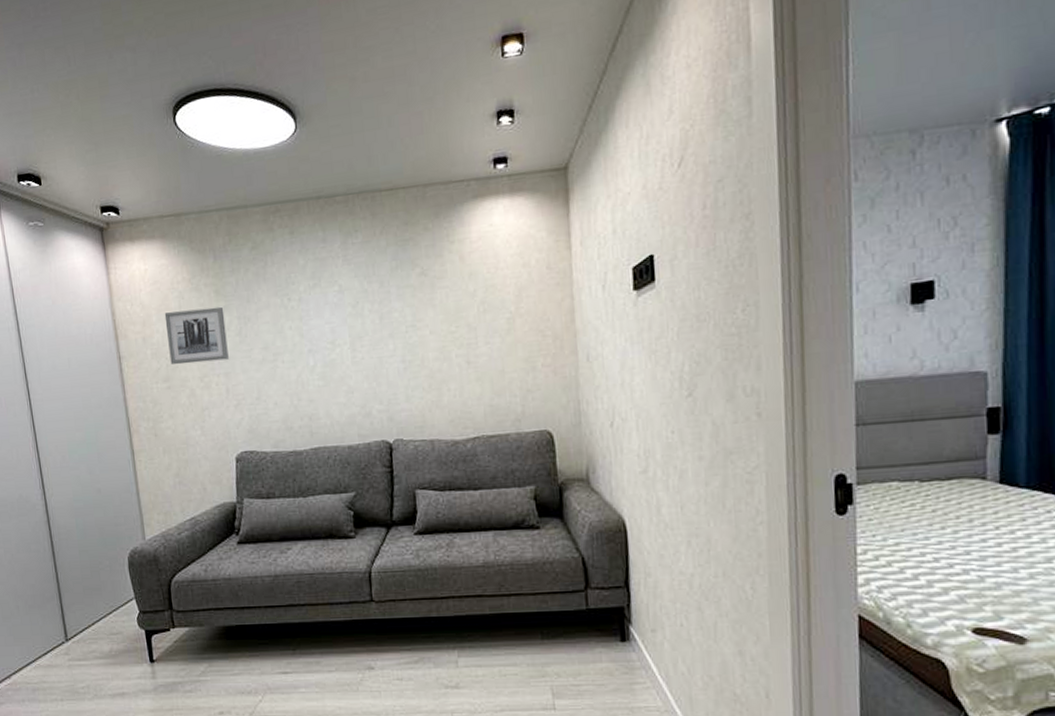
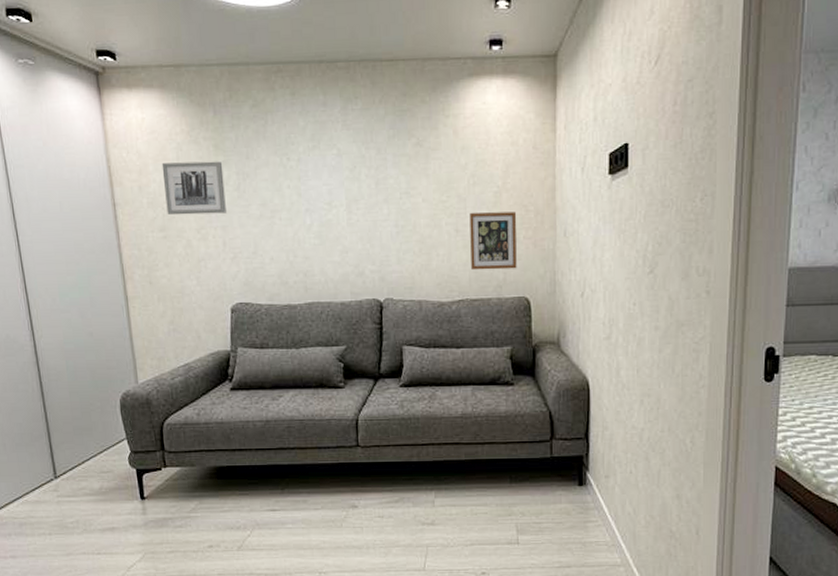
picture frame: none [481,338,536,404] -> present [469,212,517,271]

